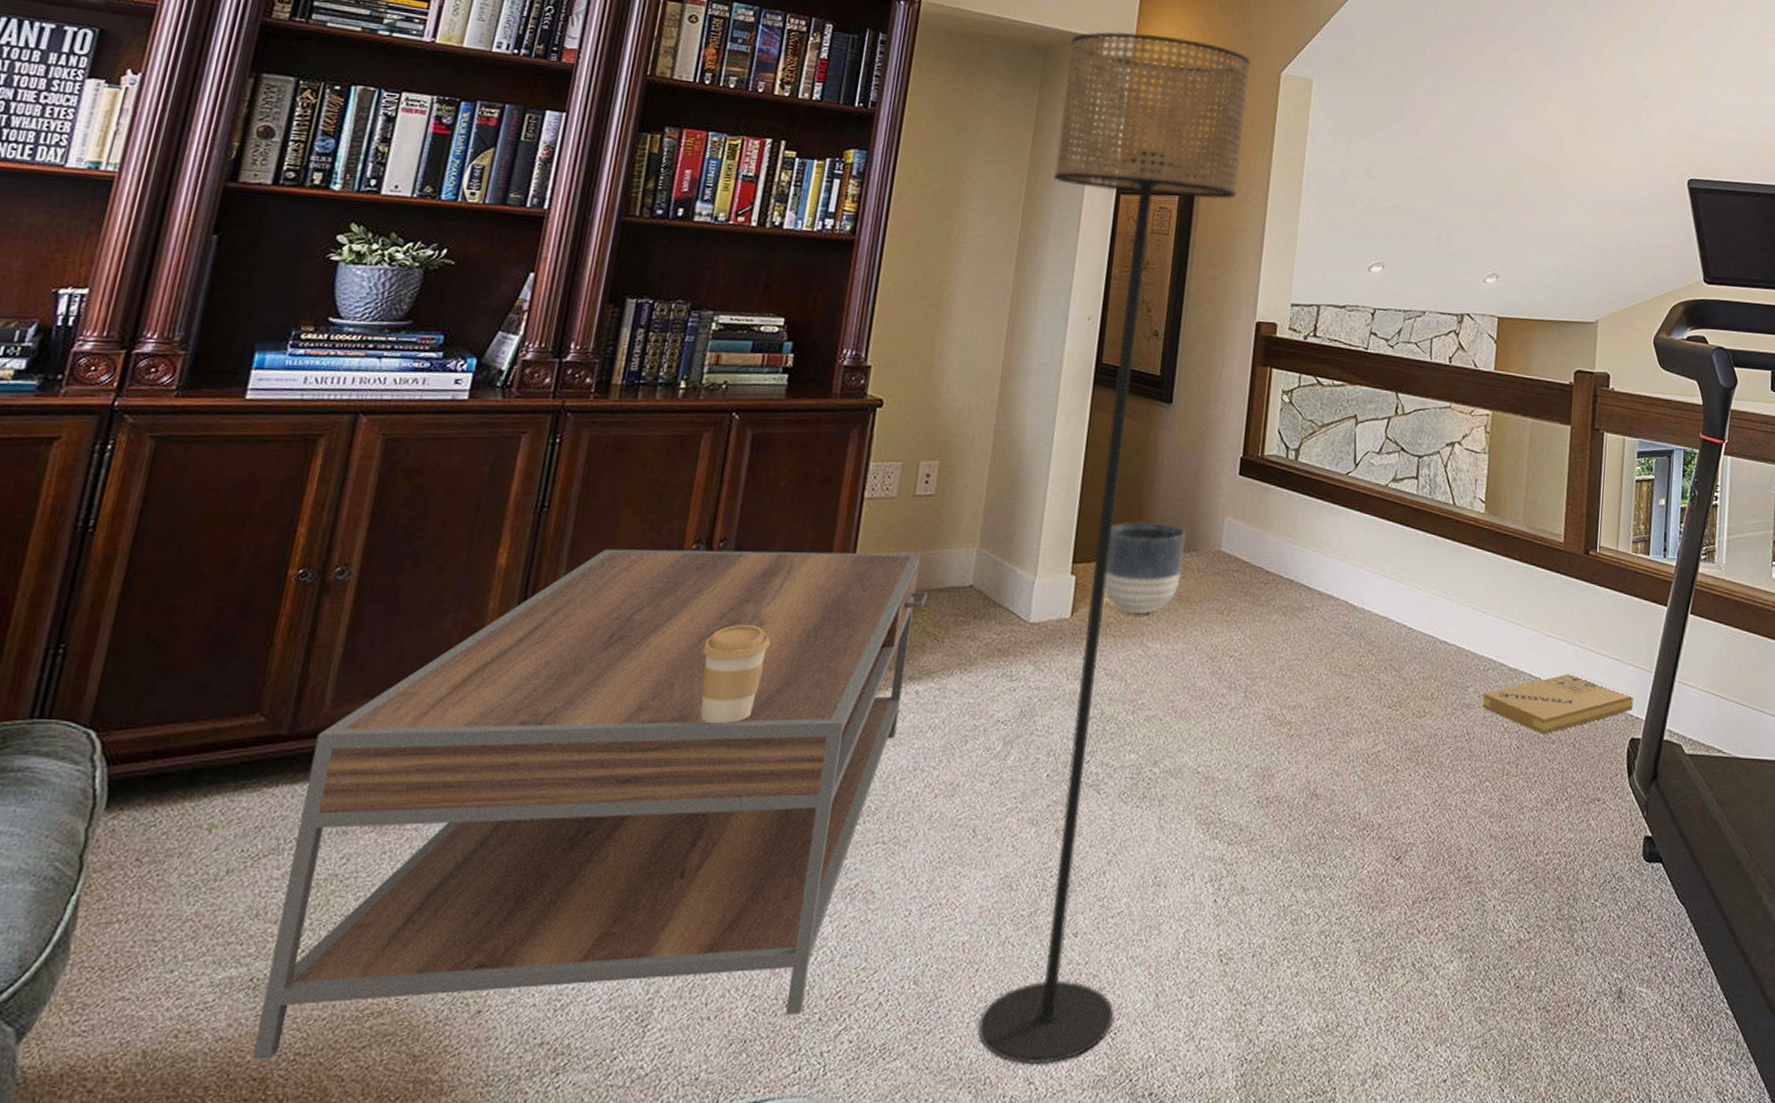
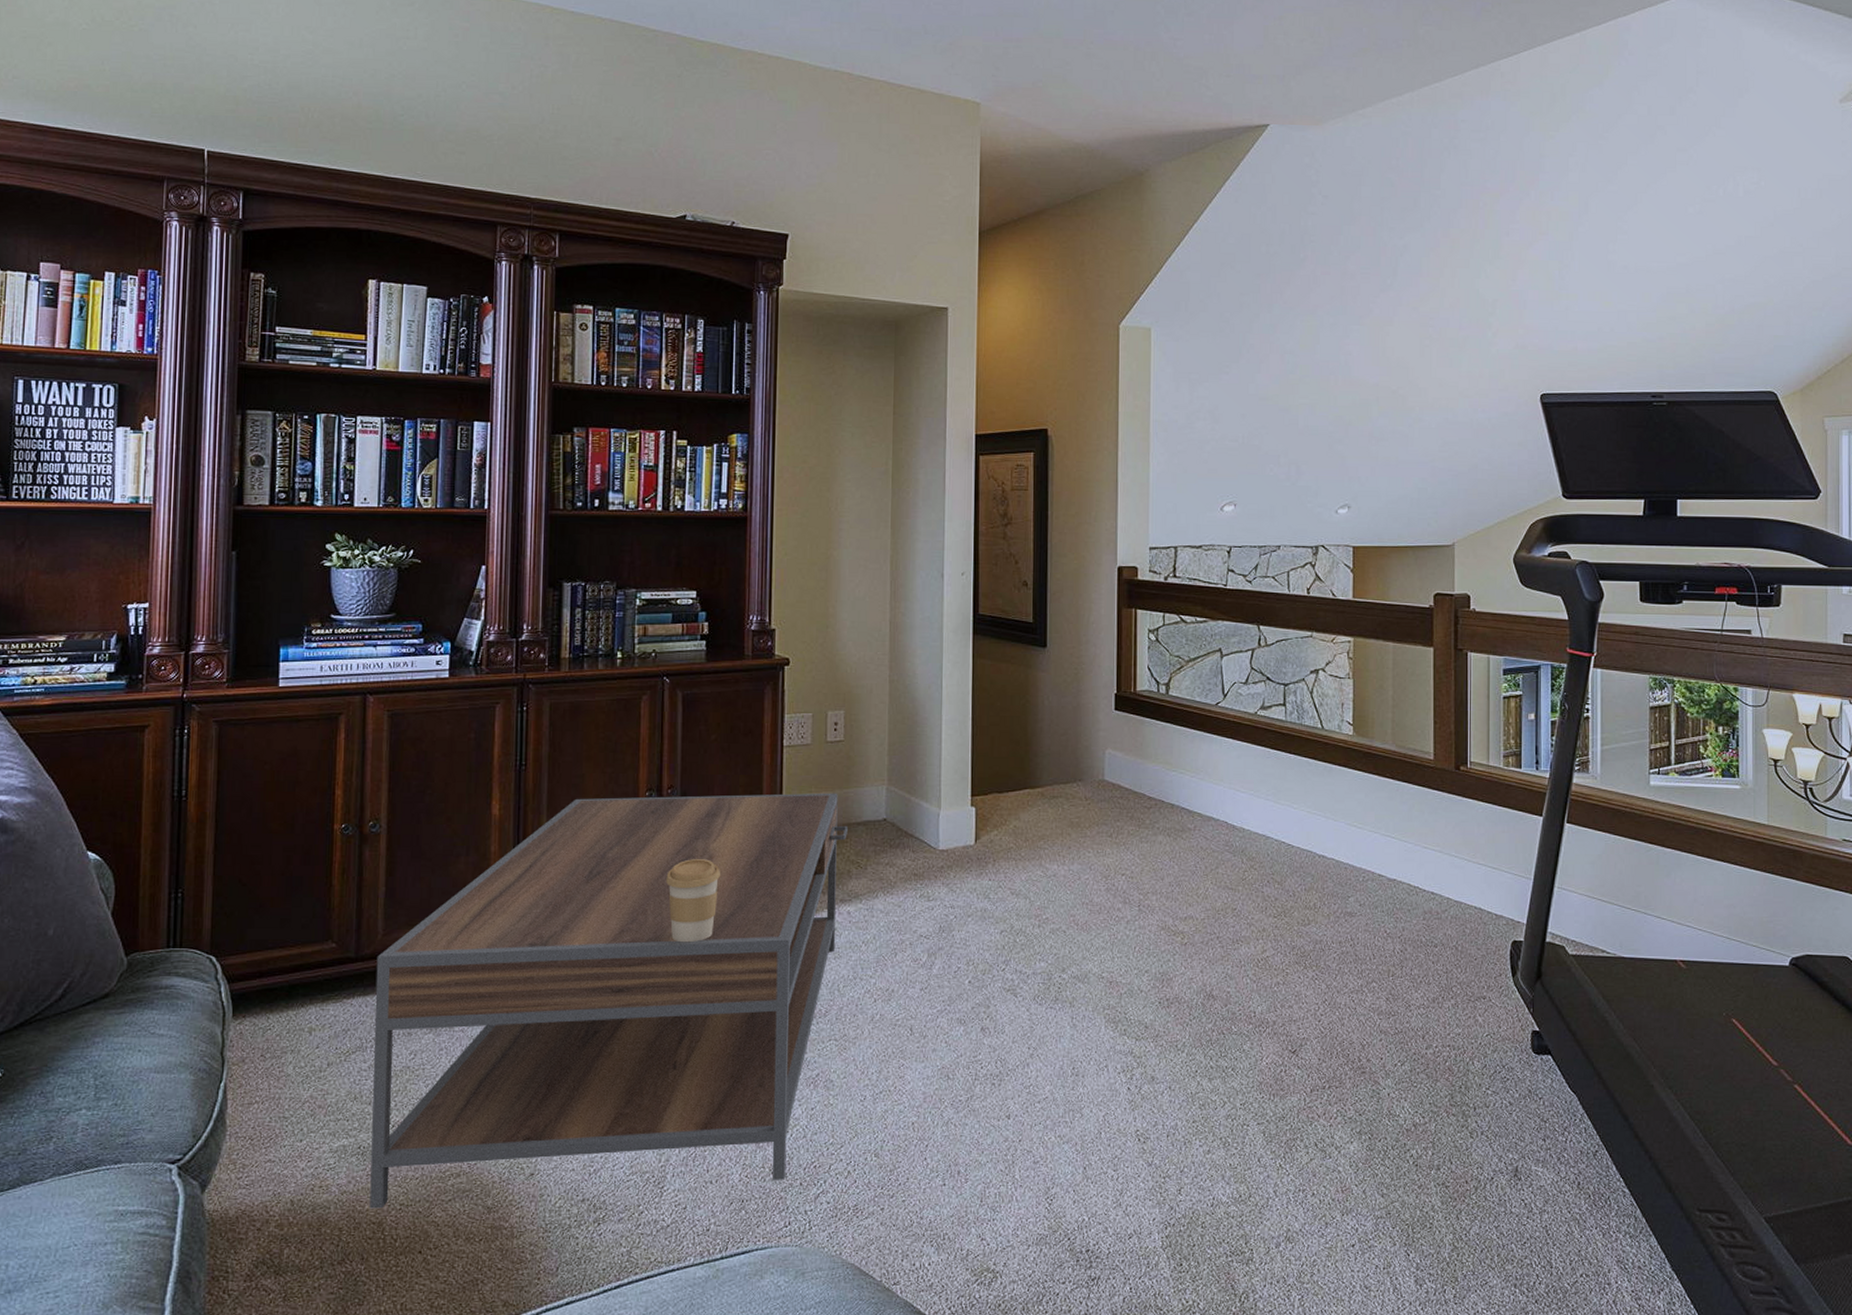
floor lamp: present [978,32,1251,1065] -> none [917,299,1090,1225]
planter: present [1103,521,1186,615] -> none [1002,756,1072,840]
cardboard box: present [1483,673,1634,735] -> none [1365,881,1513,939]

